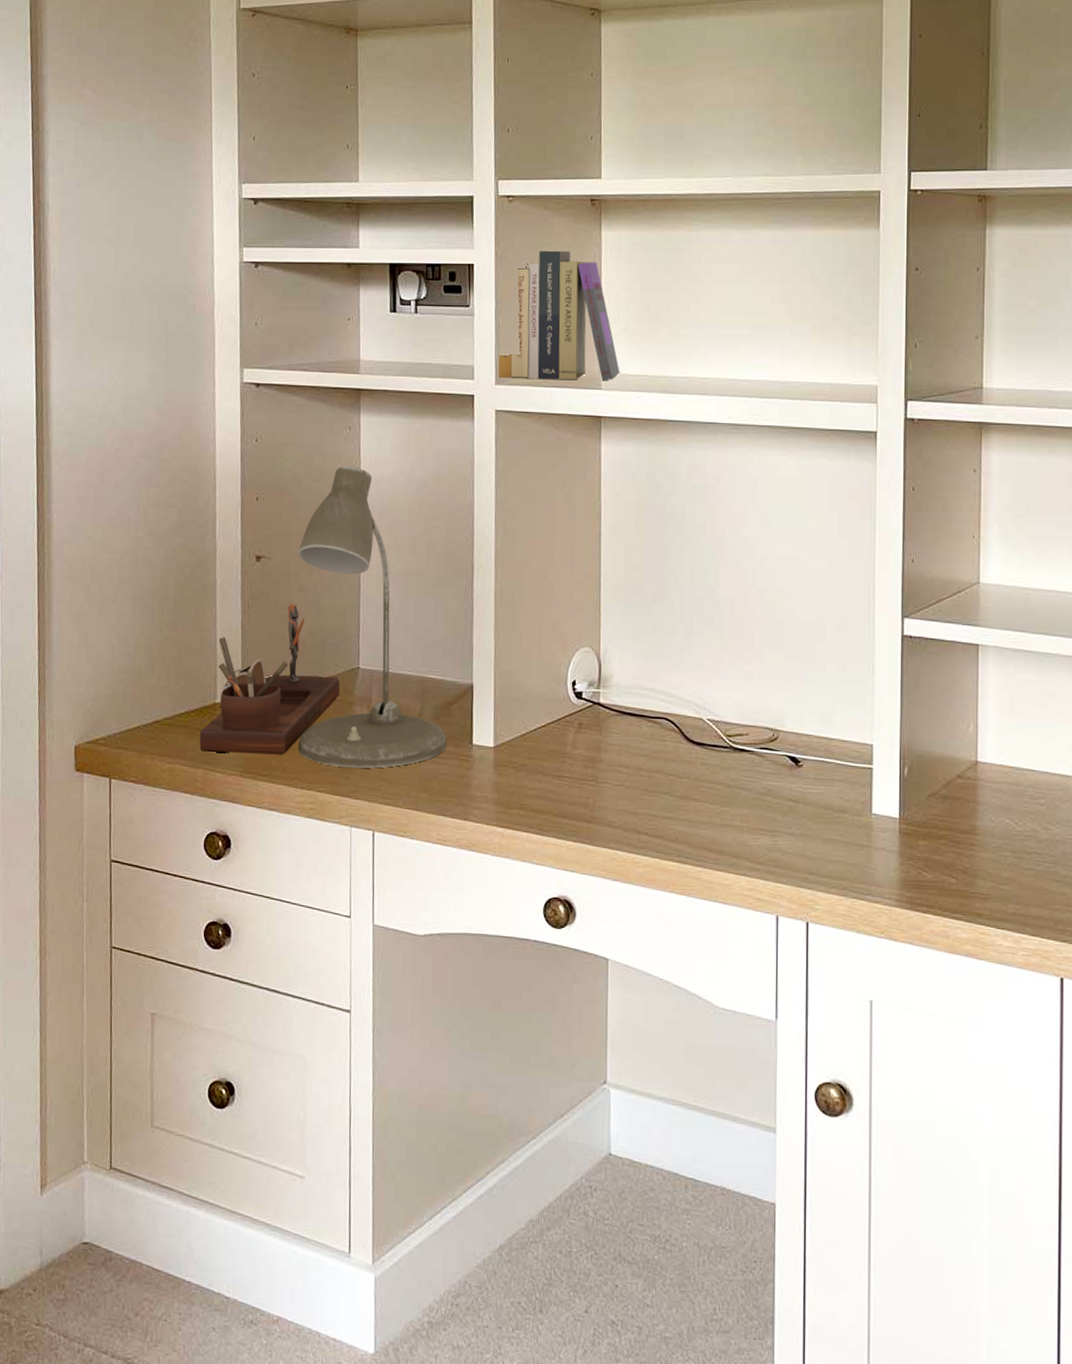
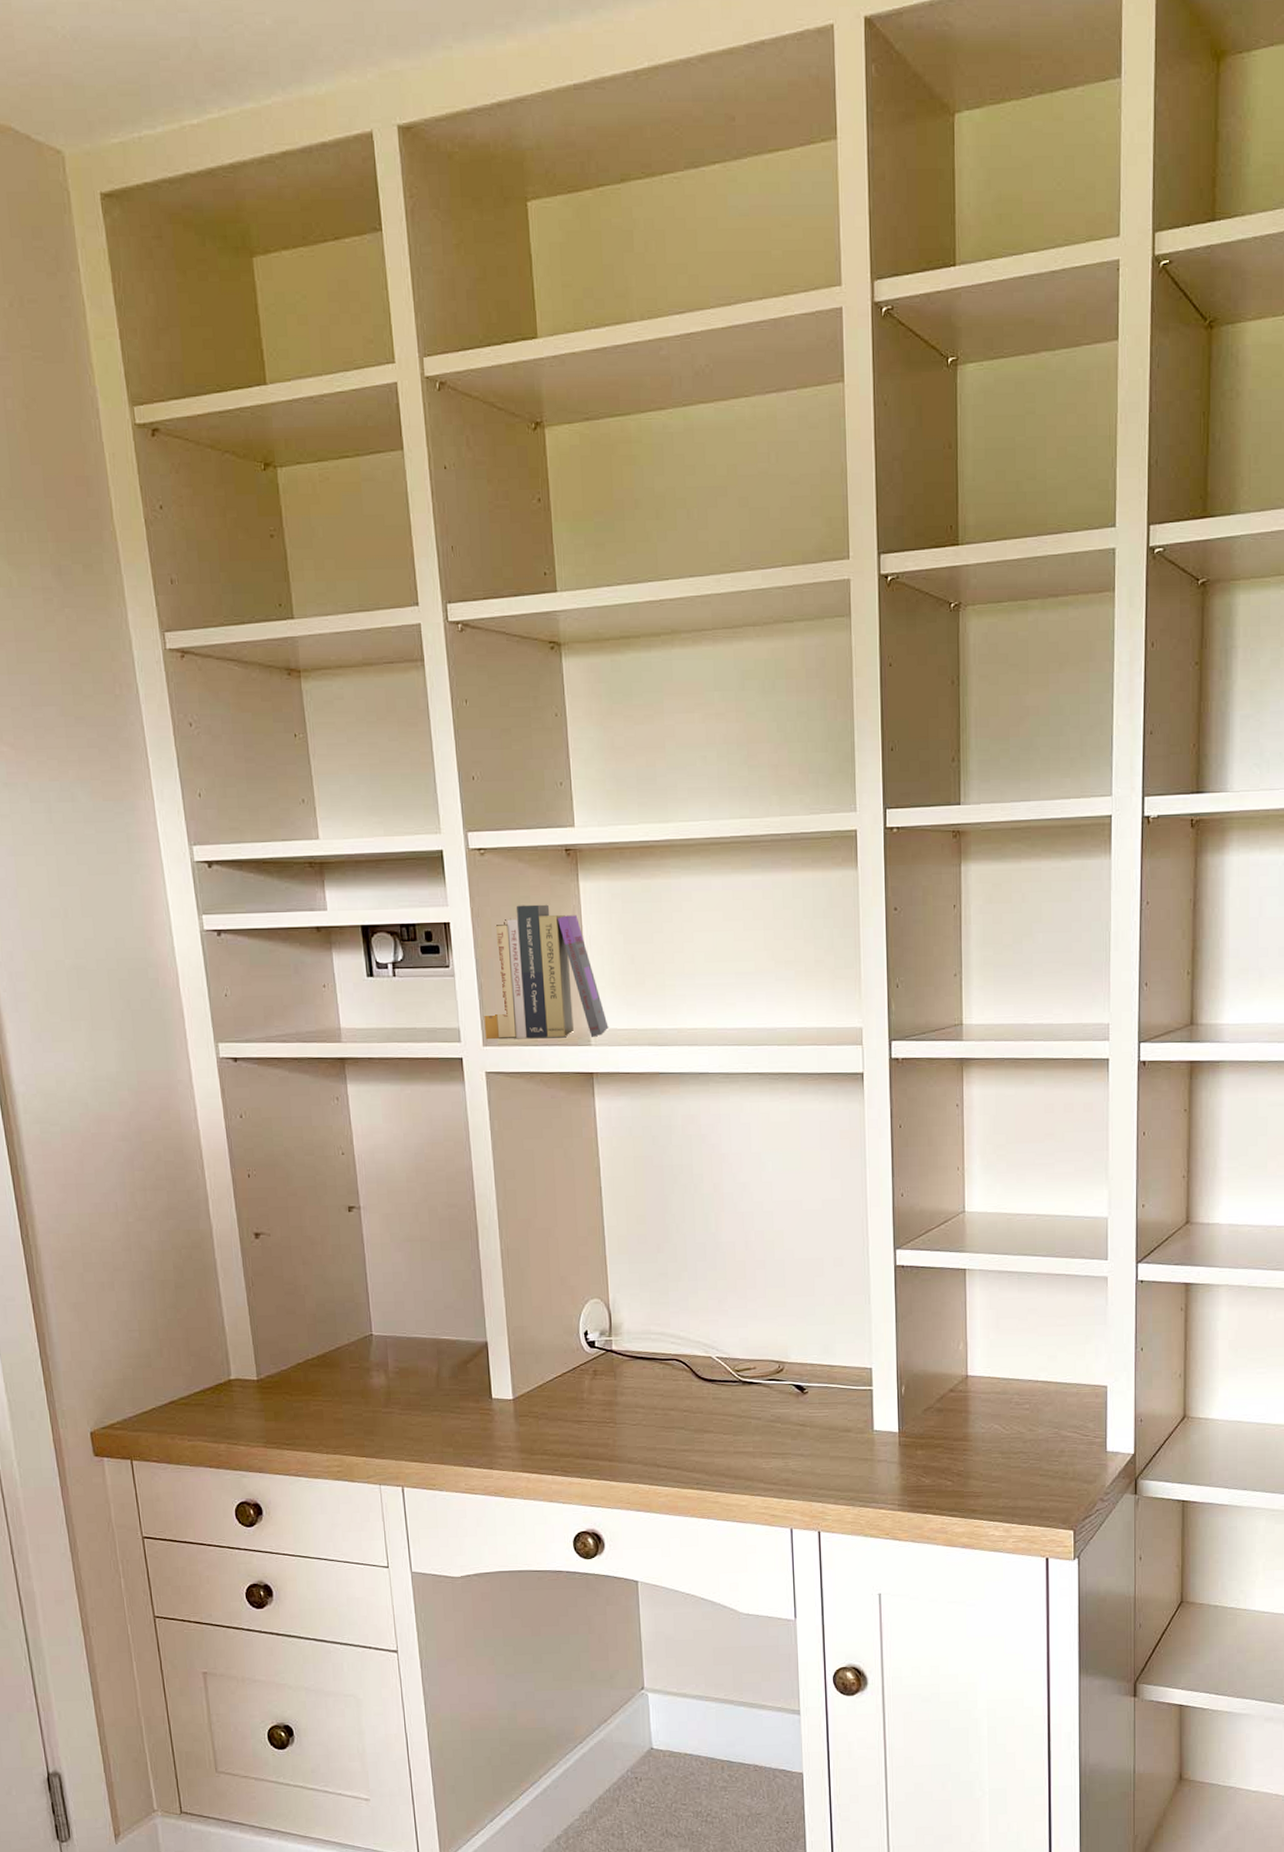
desk organizer: present [200,604,340,754] -> none [218,1277,355,1427]
desk lamp: present [298,465,447,769] -> none [297,1136,467,1430]

